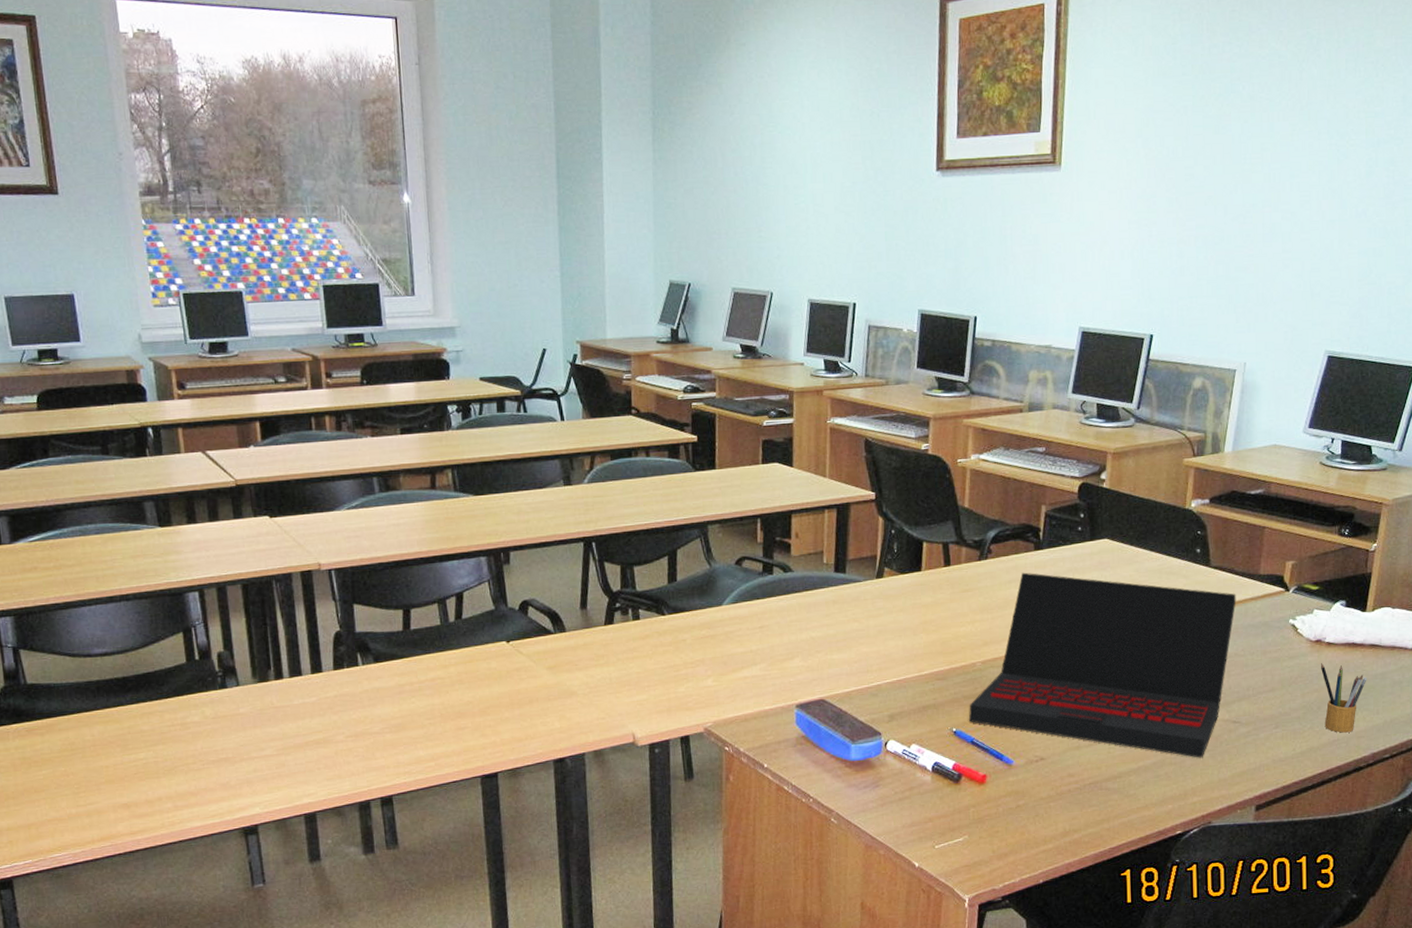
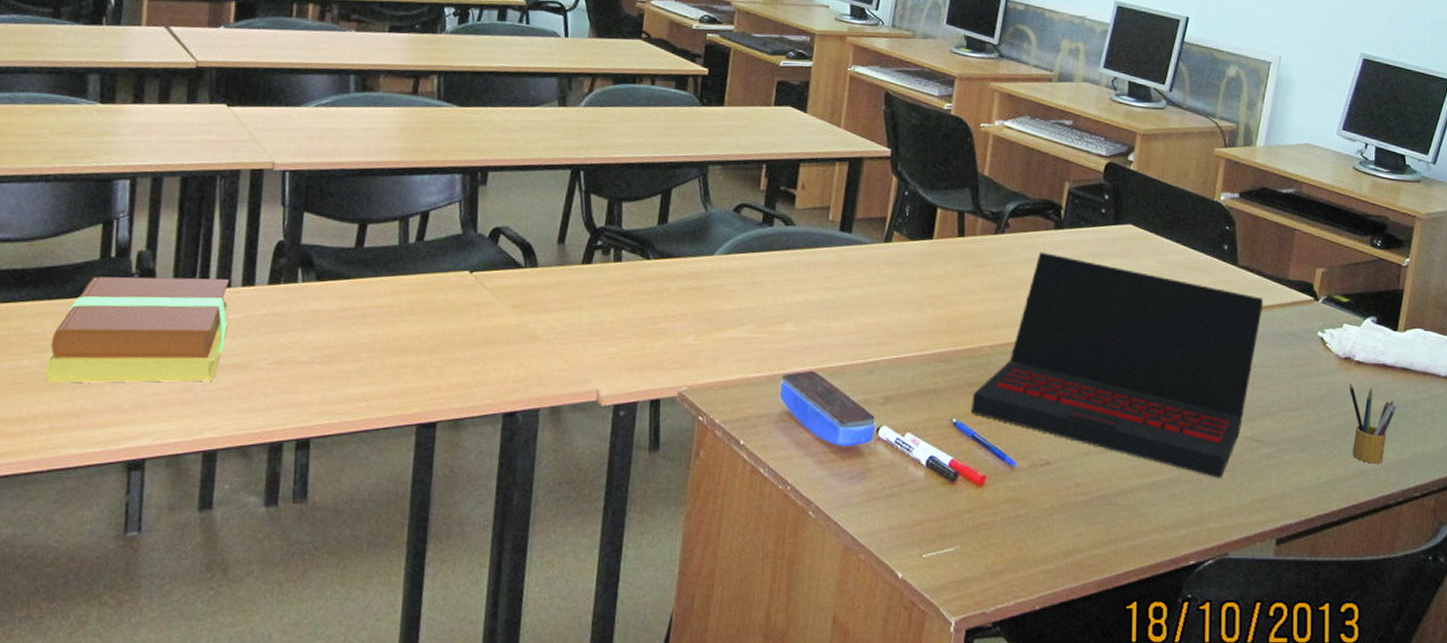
book: none [159,669,306,770] -> present [44,276,231,383]

